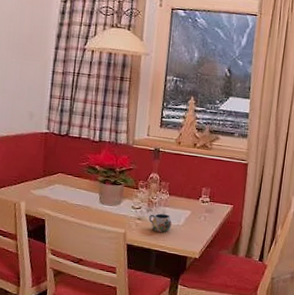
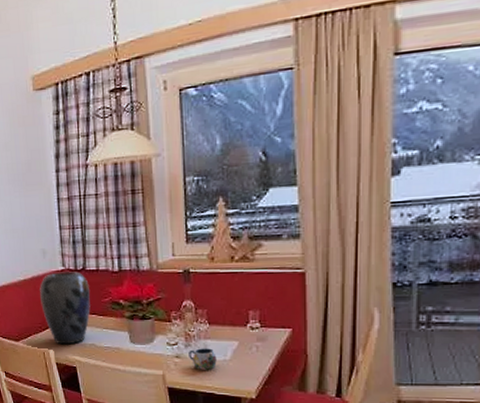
vase: none [20,134,70,199] -> present [40,271,91,345]

